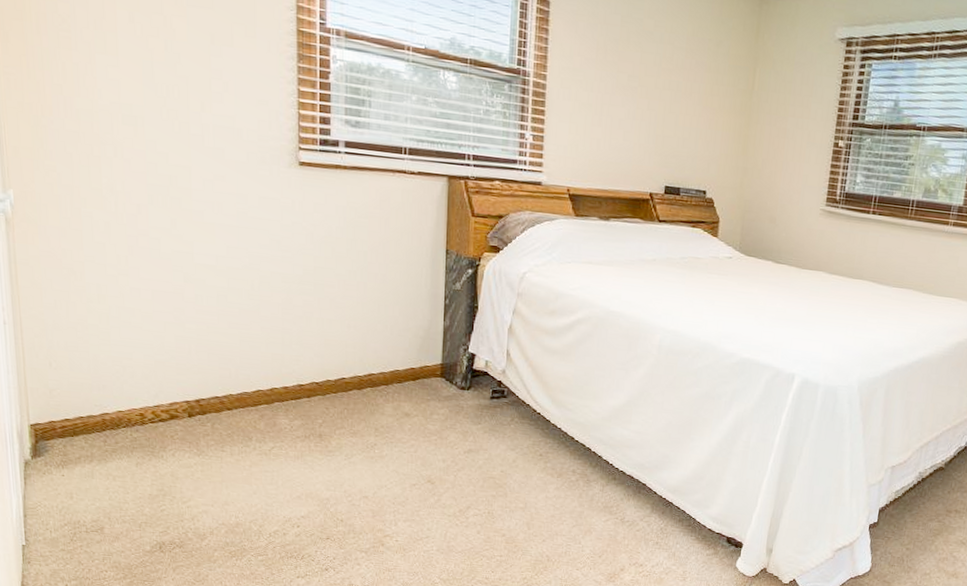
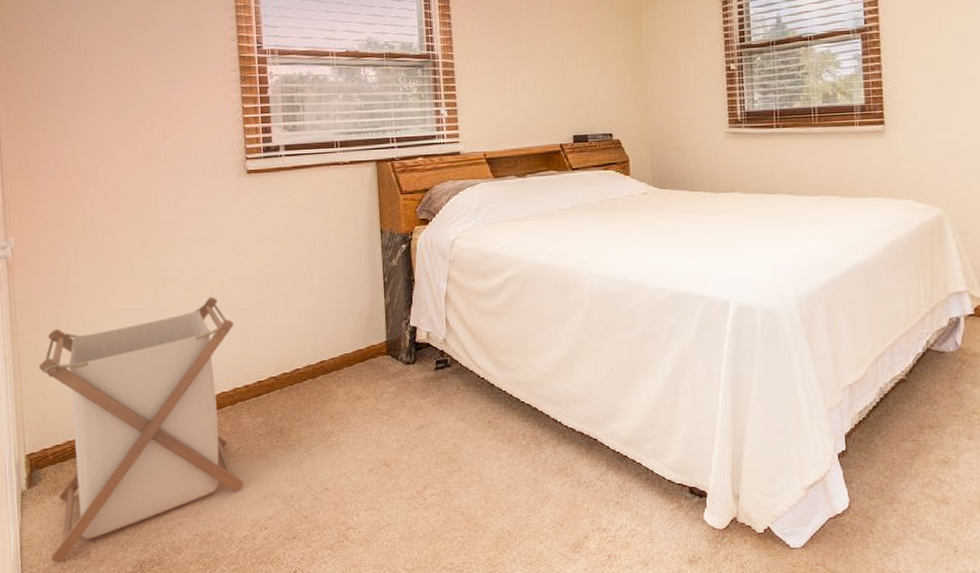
laundry basket: none [45,291,276,534] -> present [39,297,244,563]

